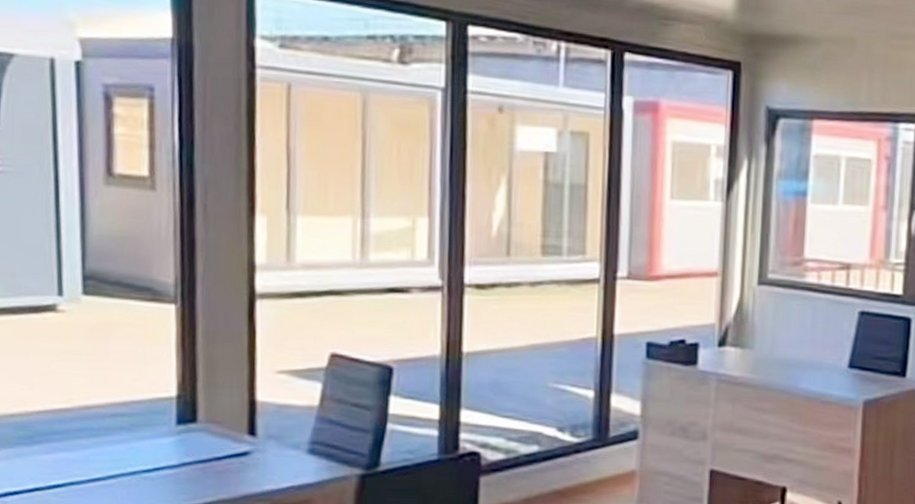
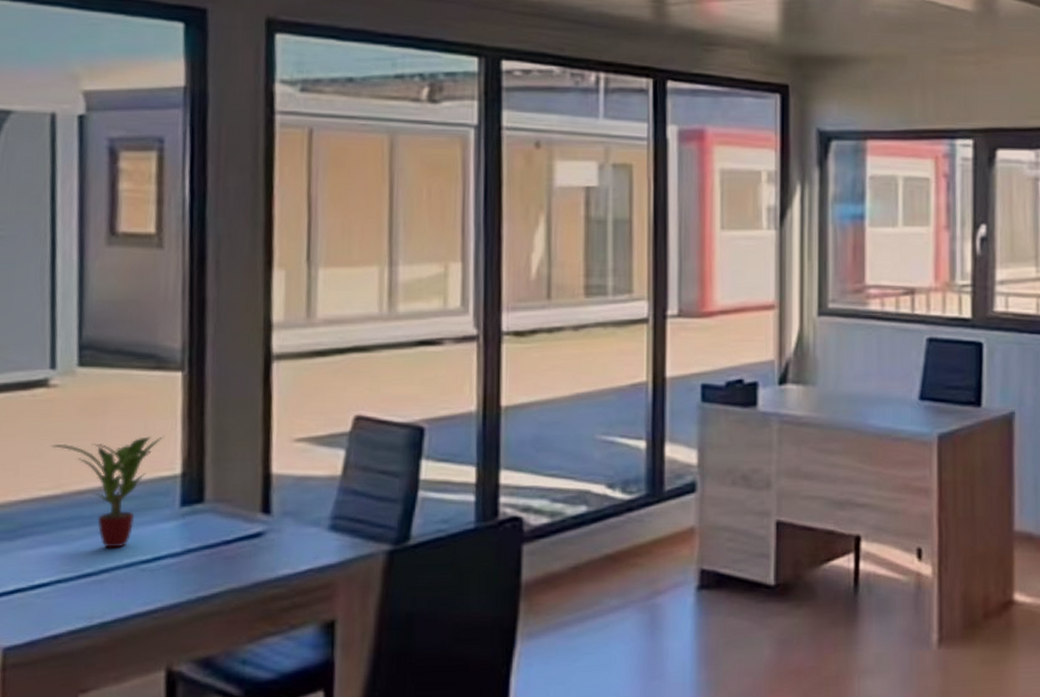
potted plant: none [61,361,162,458] -> present [50,436,165,548]

